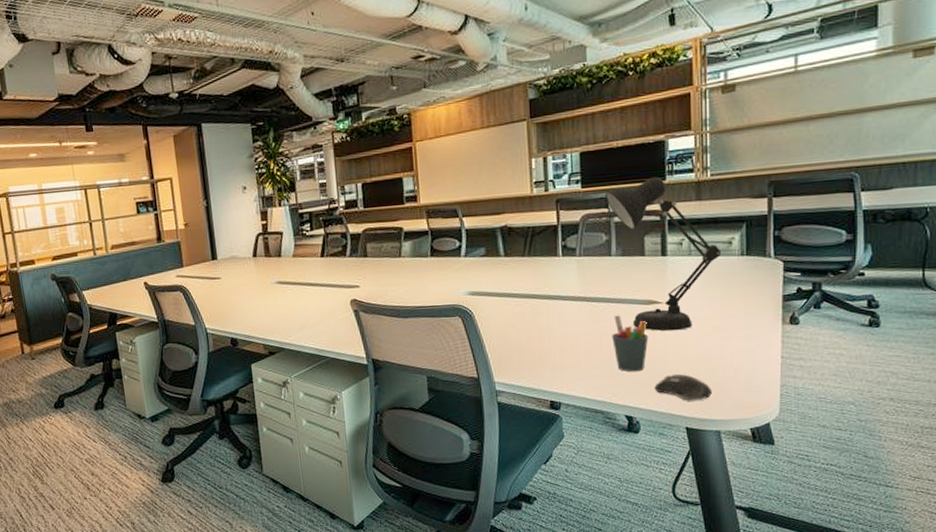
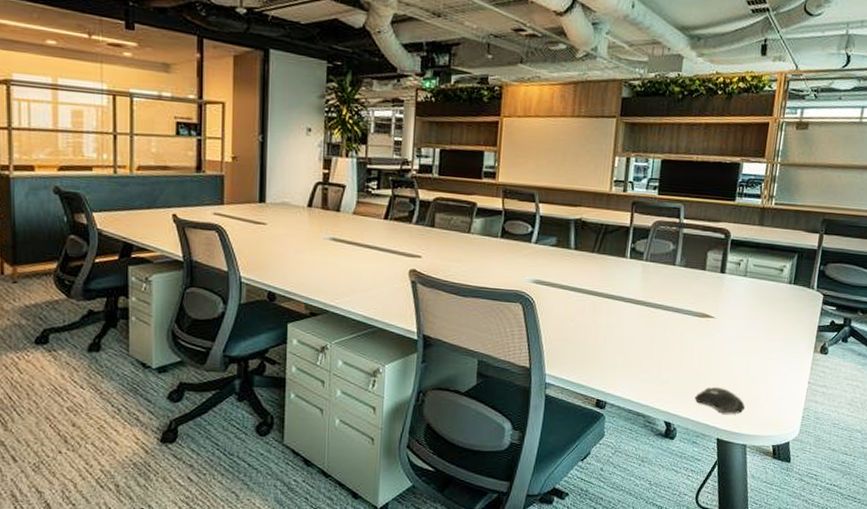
desk lamp: present [605,177,722,331] -> none [678,196,773,346]
pen holder: present [612,315,649,372] -> none [663,323,698,381]

